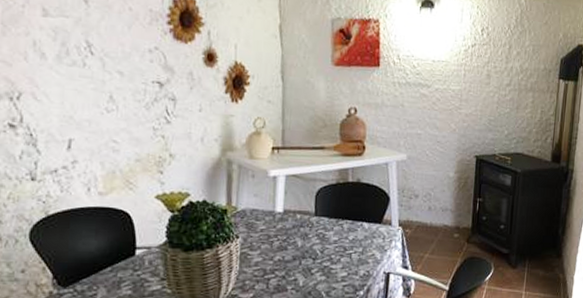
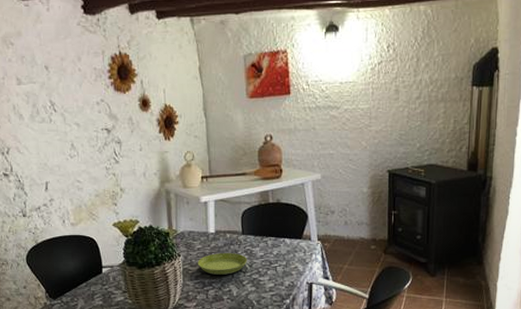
saucer: none [258,235,319,261] -> present [197,252,248,275]

